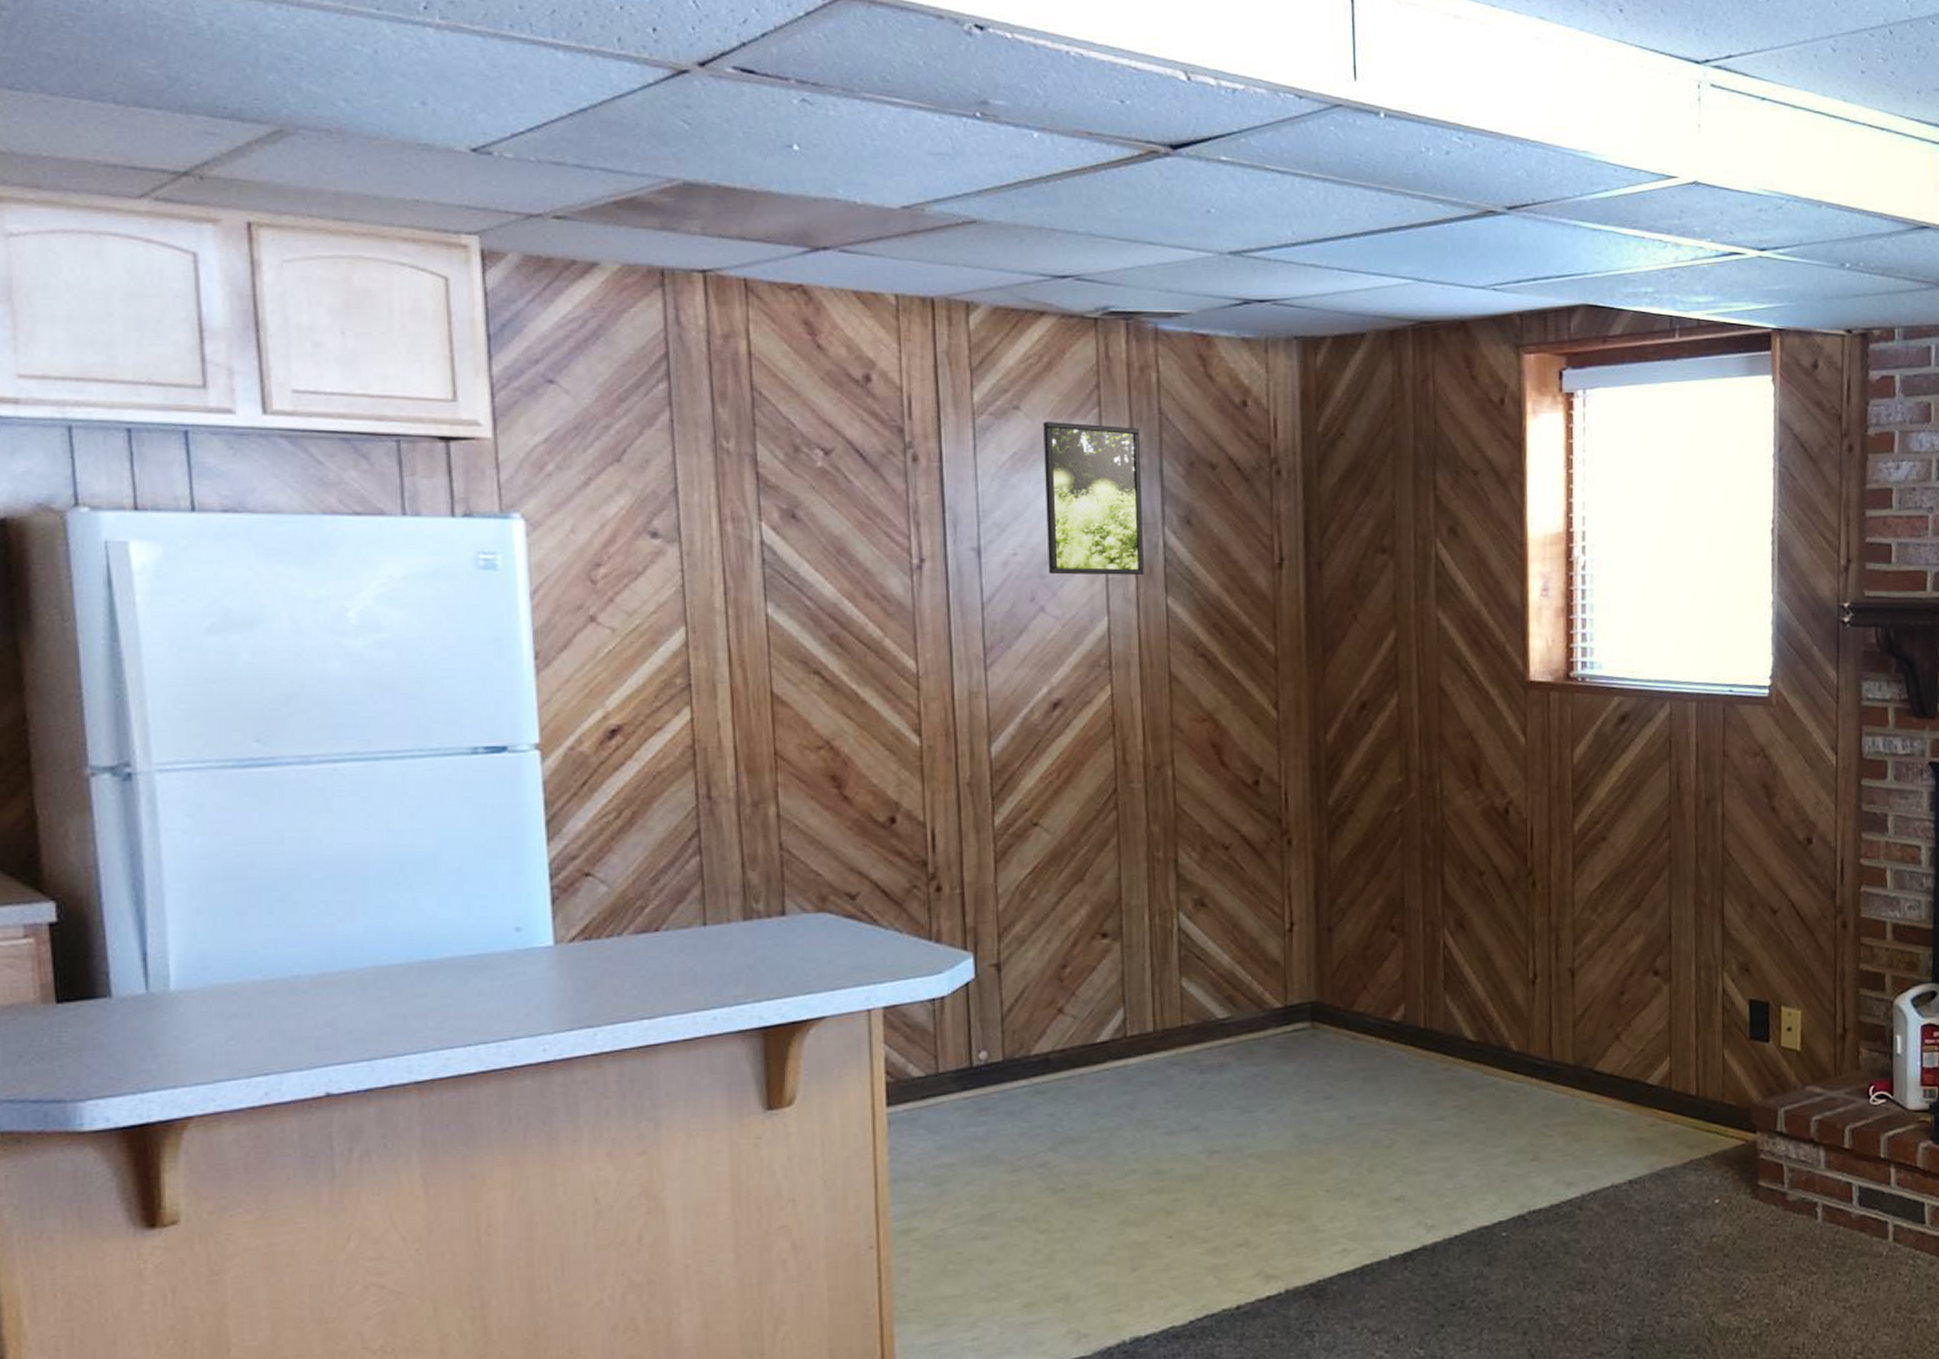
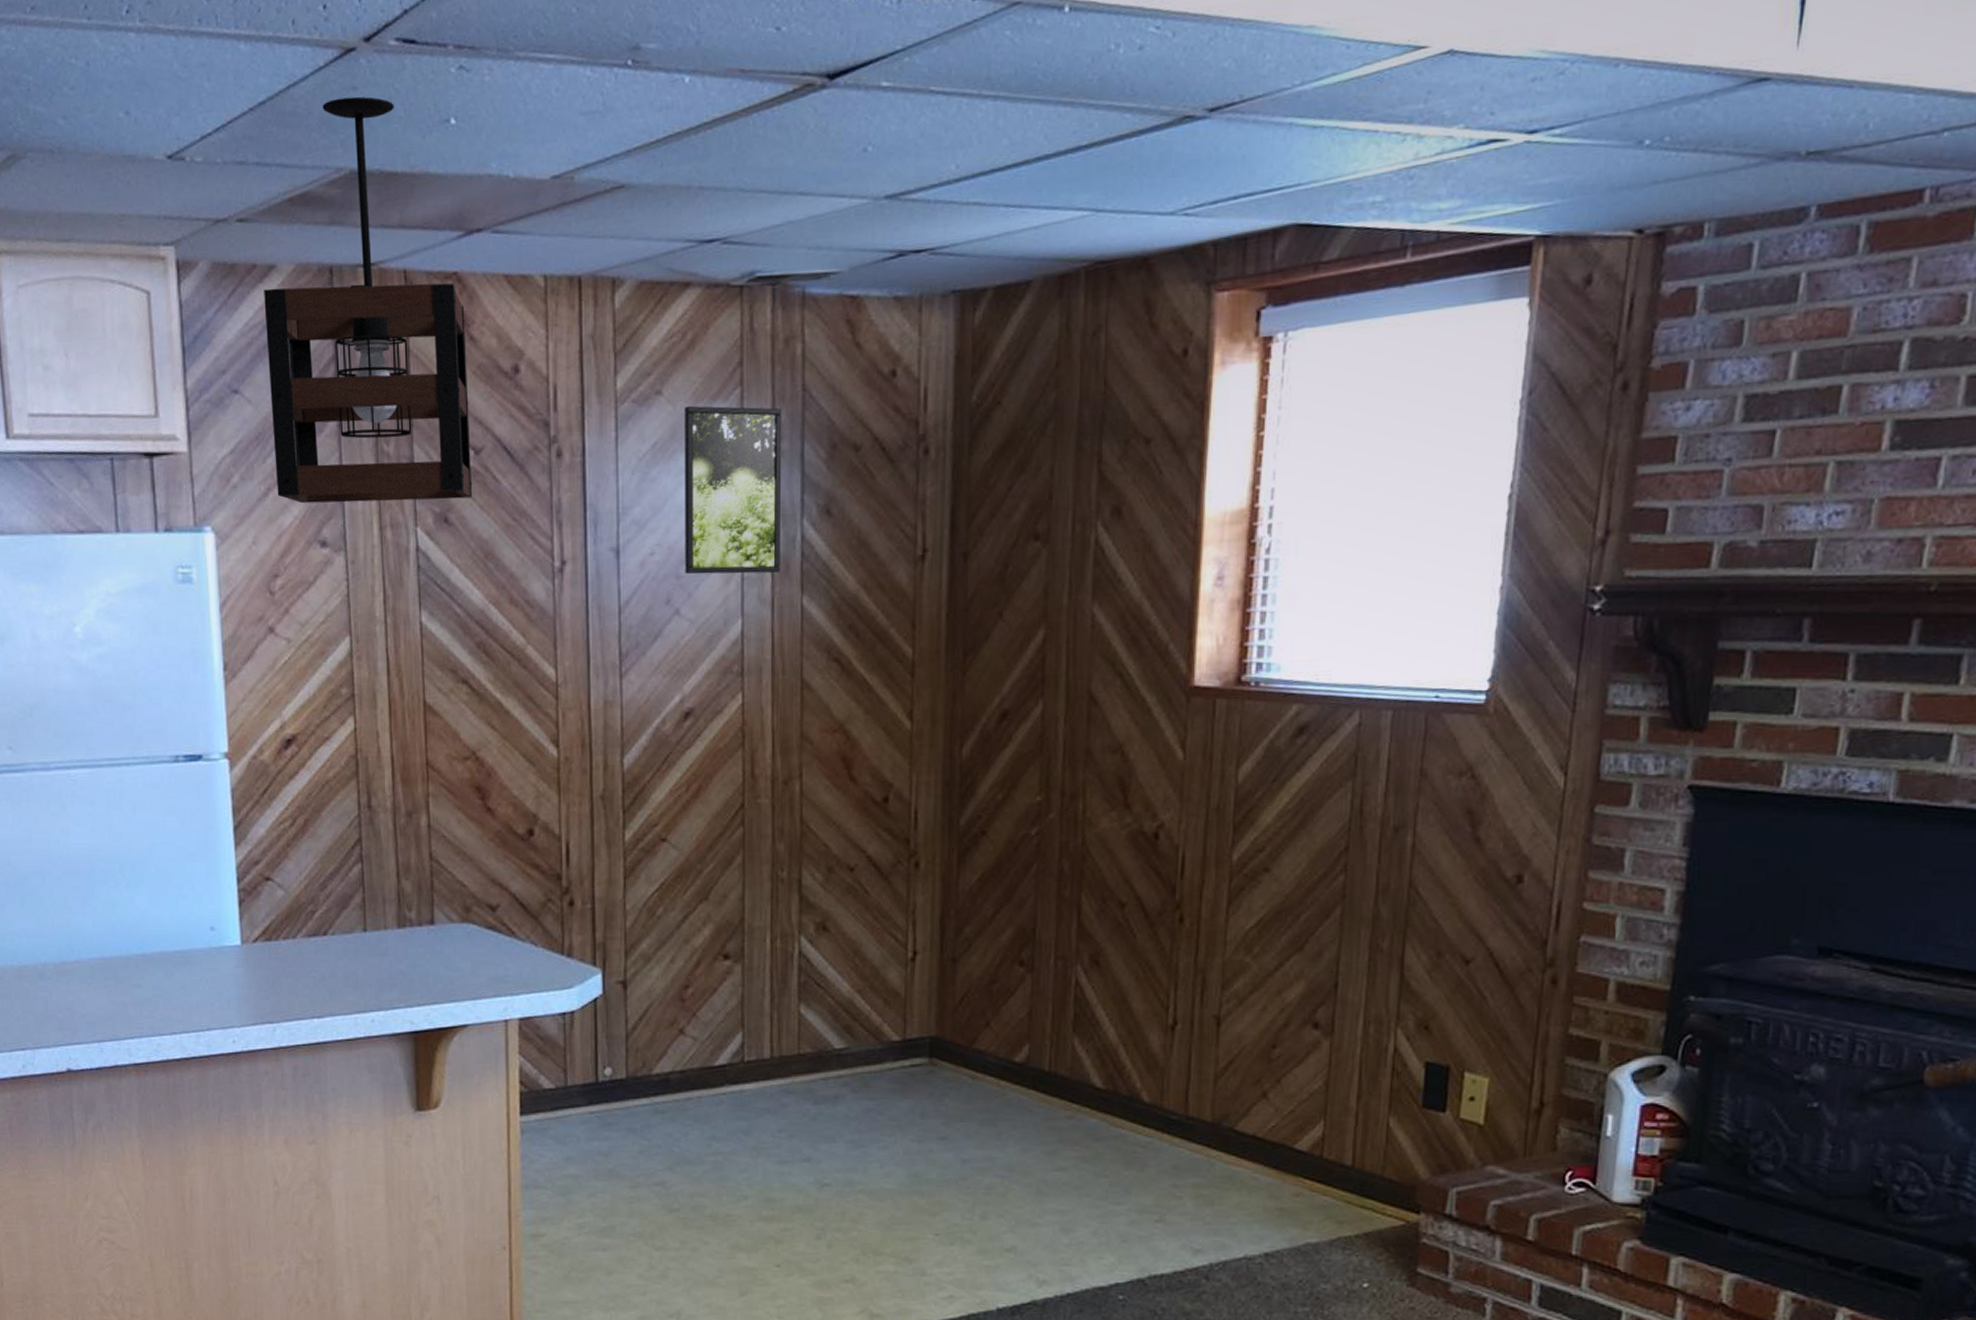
pendant light: none [585,114,823,497] -> present [264,96,473,504]

